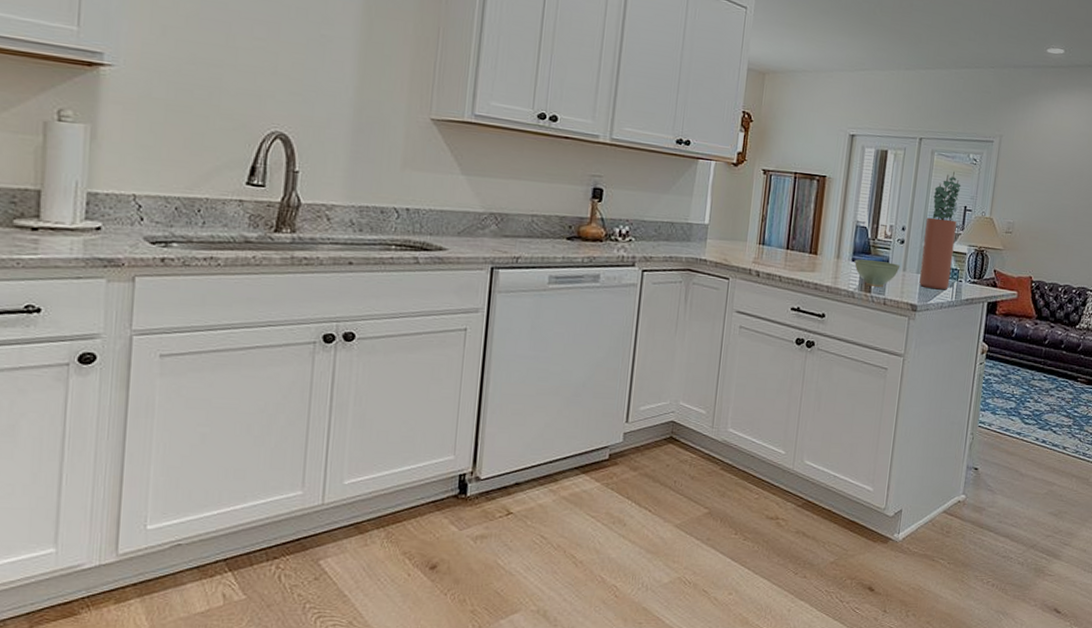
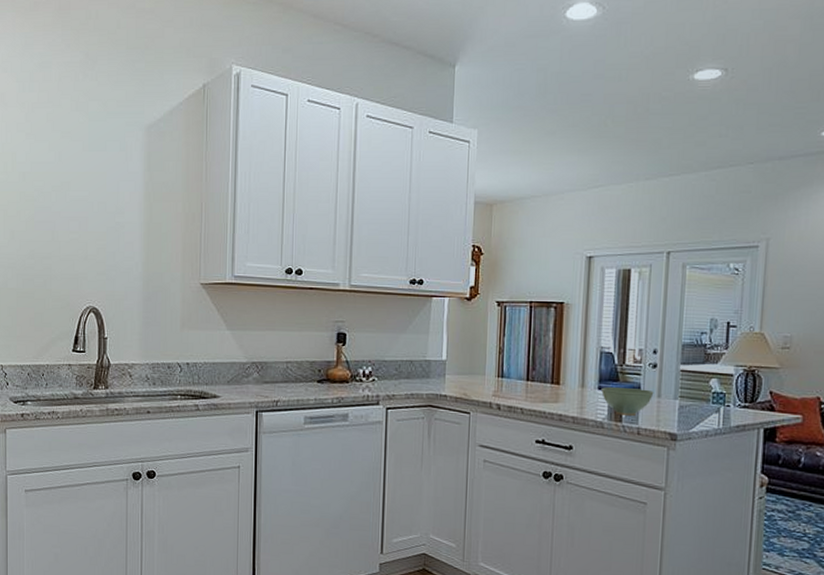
vase: present [919,171,961,290] -> none [678,284,722,417]

